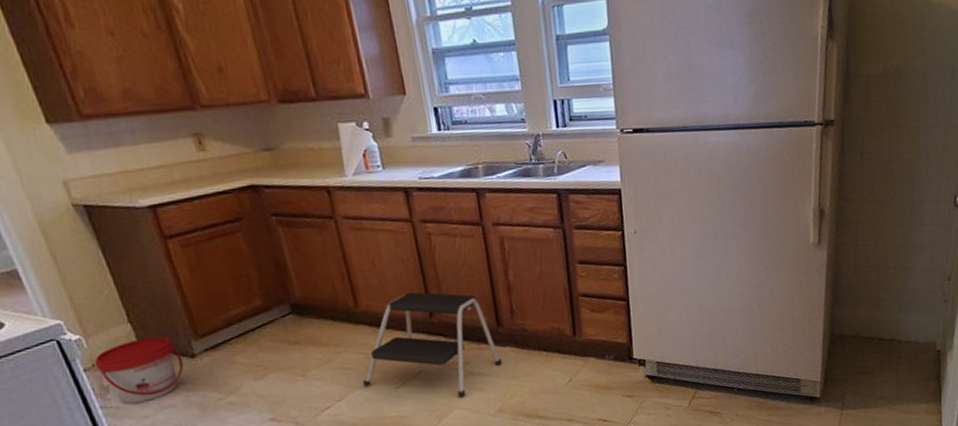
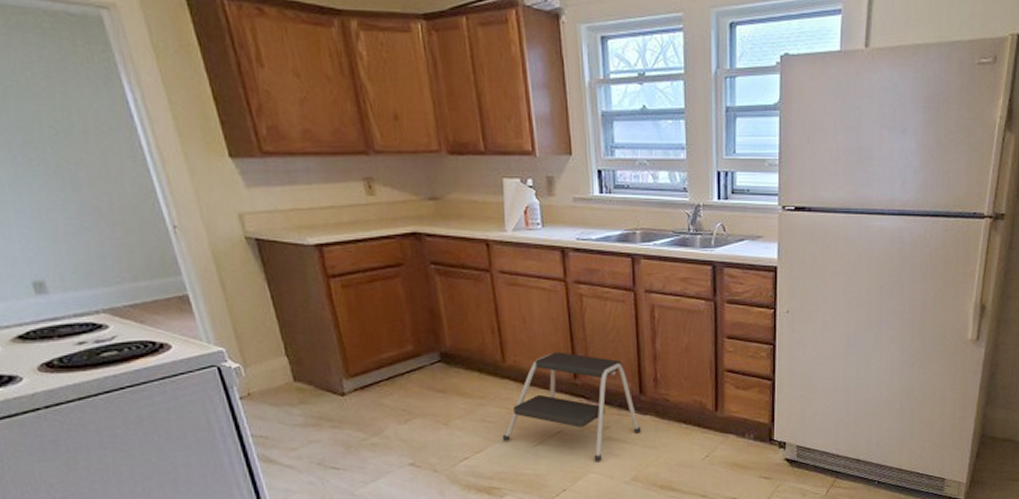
bucket: present [94,336,184,405] -> none [249,372,334,436]

